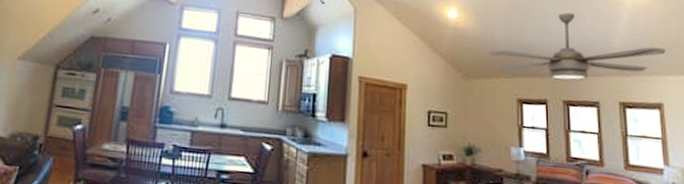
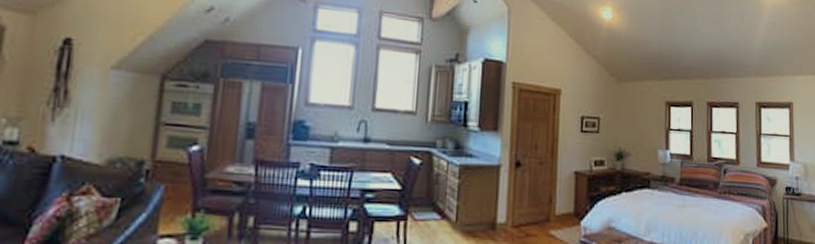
ceiling fan: present [489,12,666,80] -> none [641,13,798,82]

